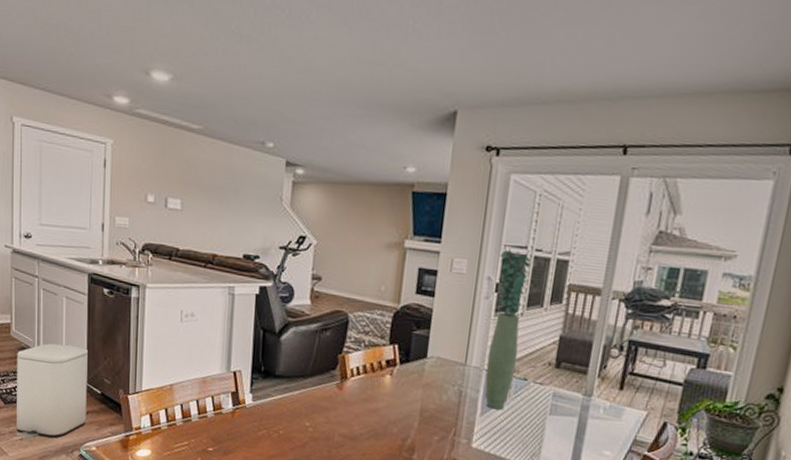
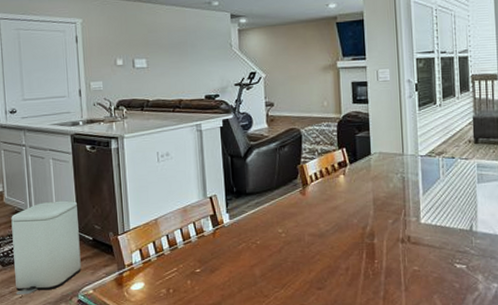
vase: present [484,244,530,410] -> none [414,52,444,187]

